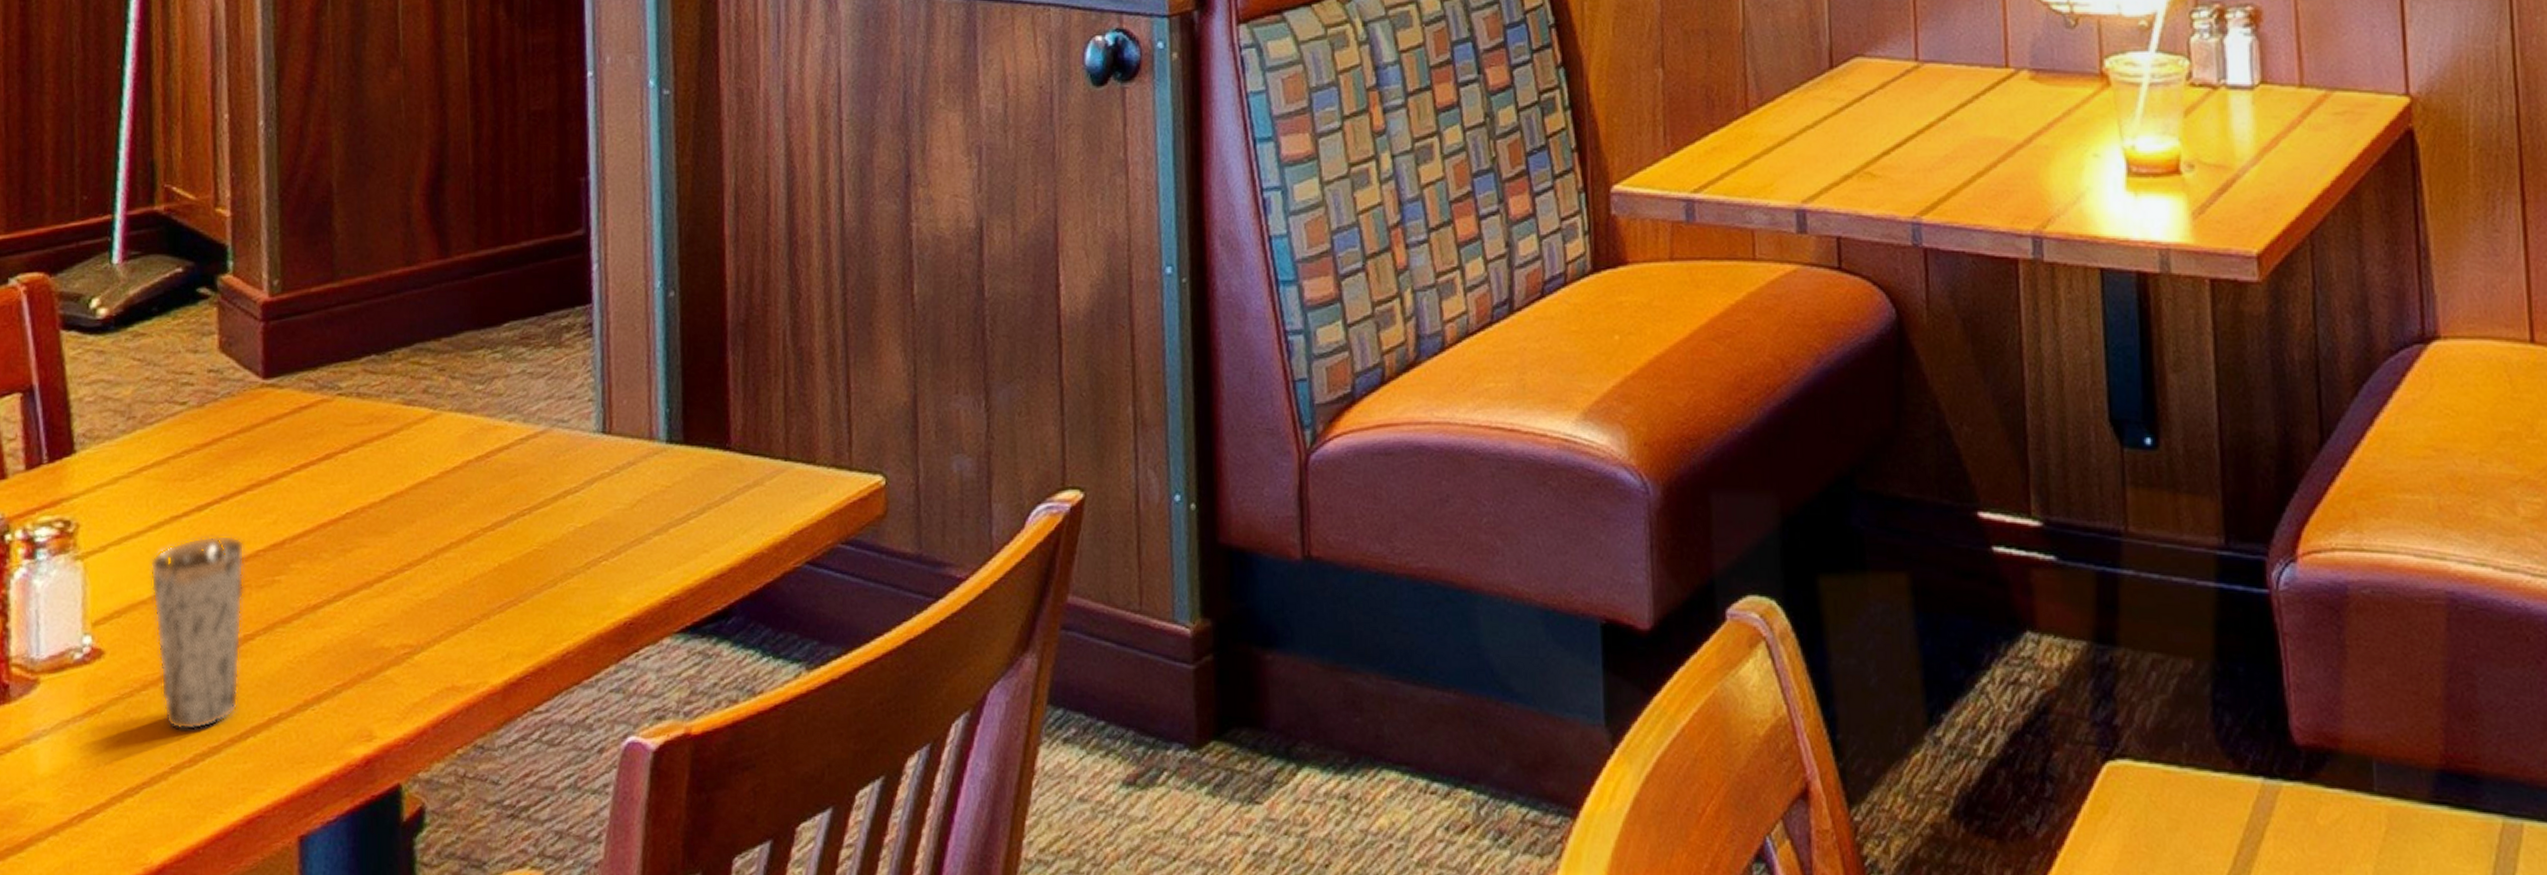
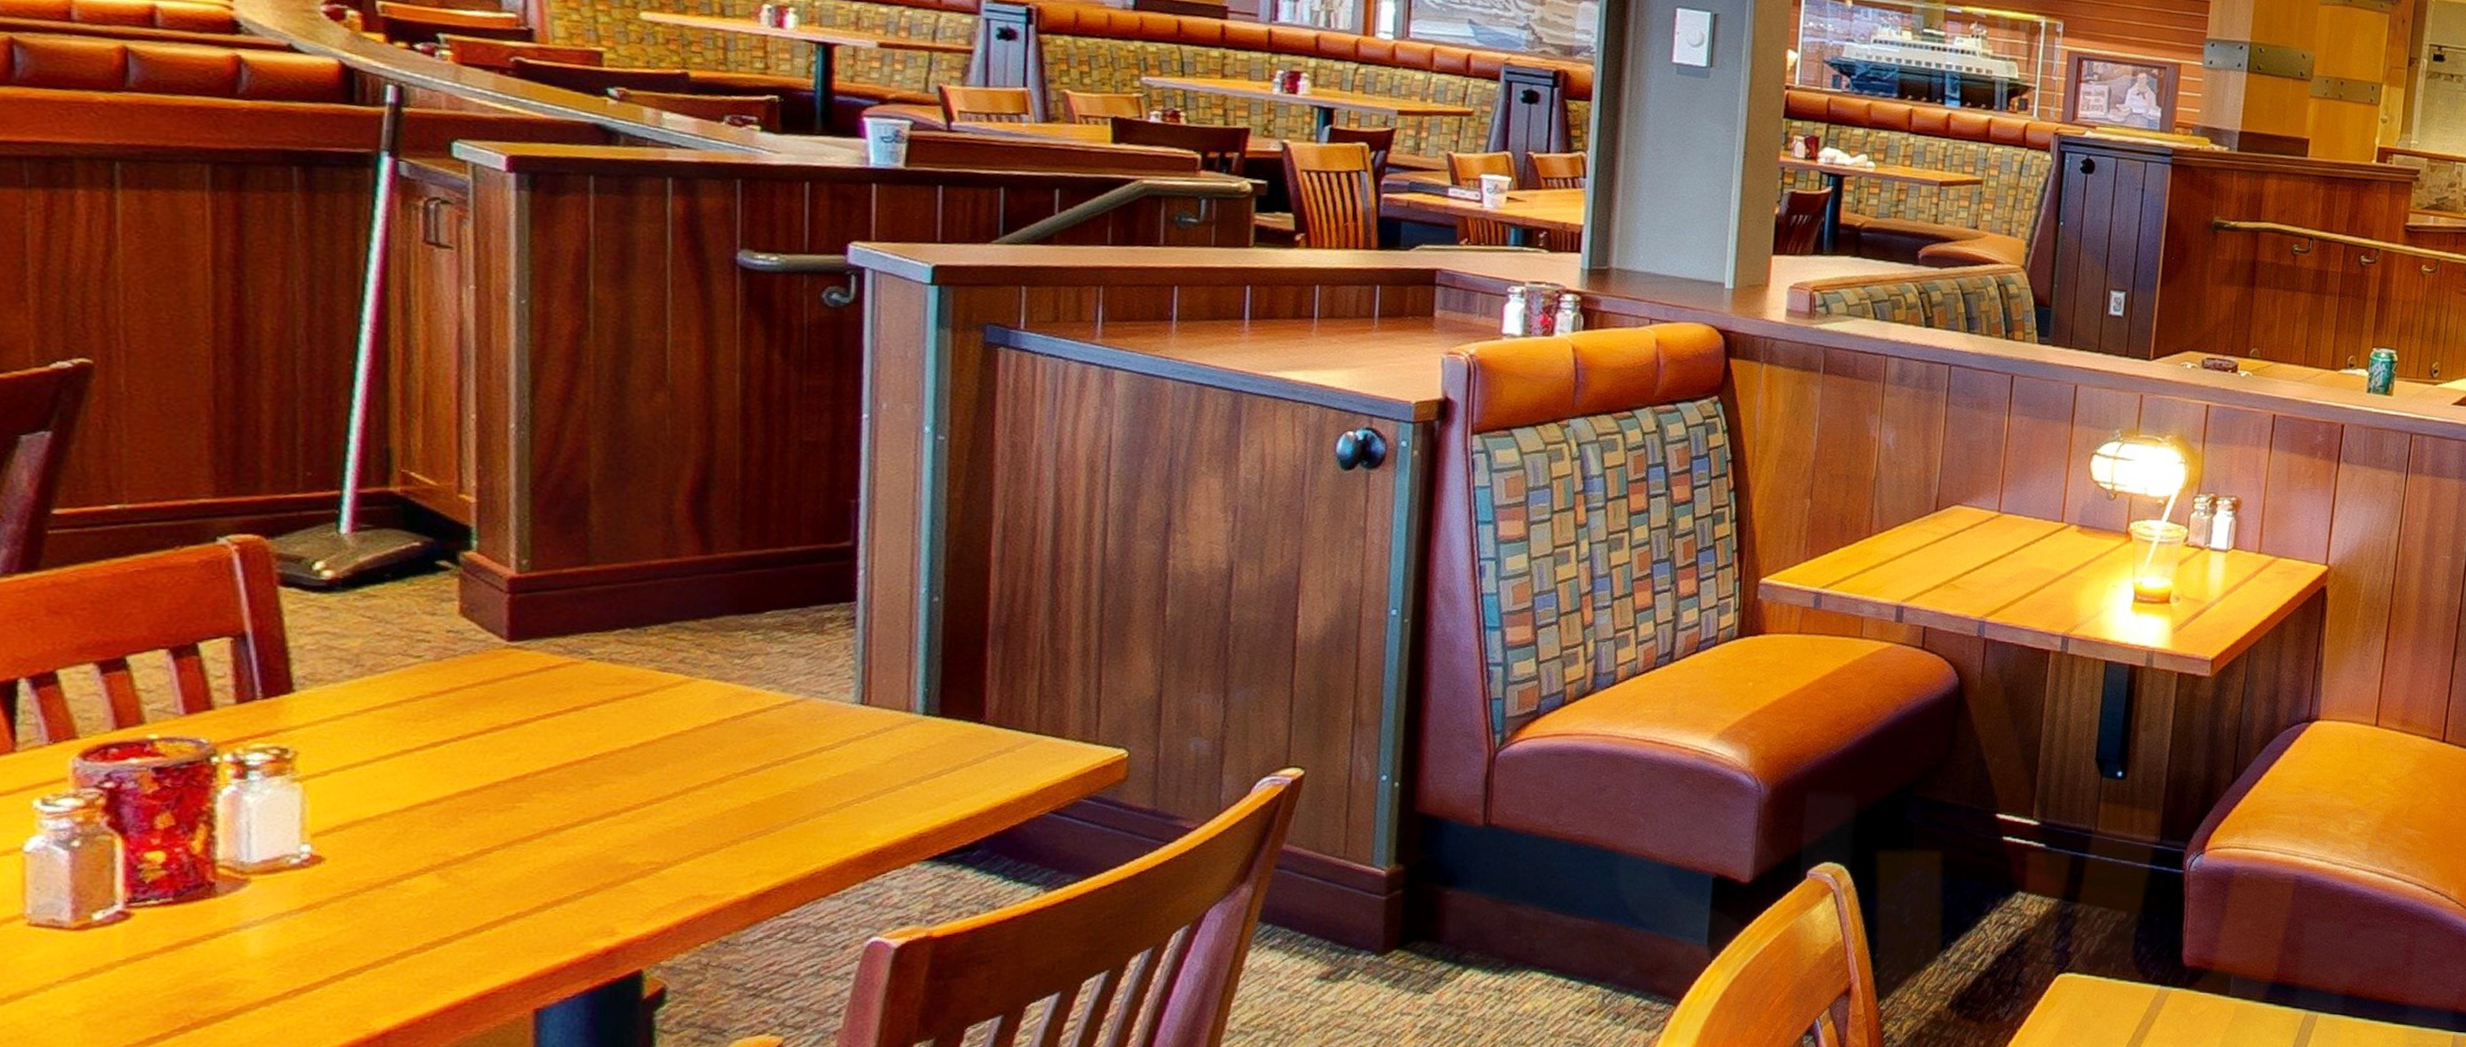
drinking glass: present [150,534,245,731] -> none [379,767,483,925]

